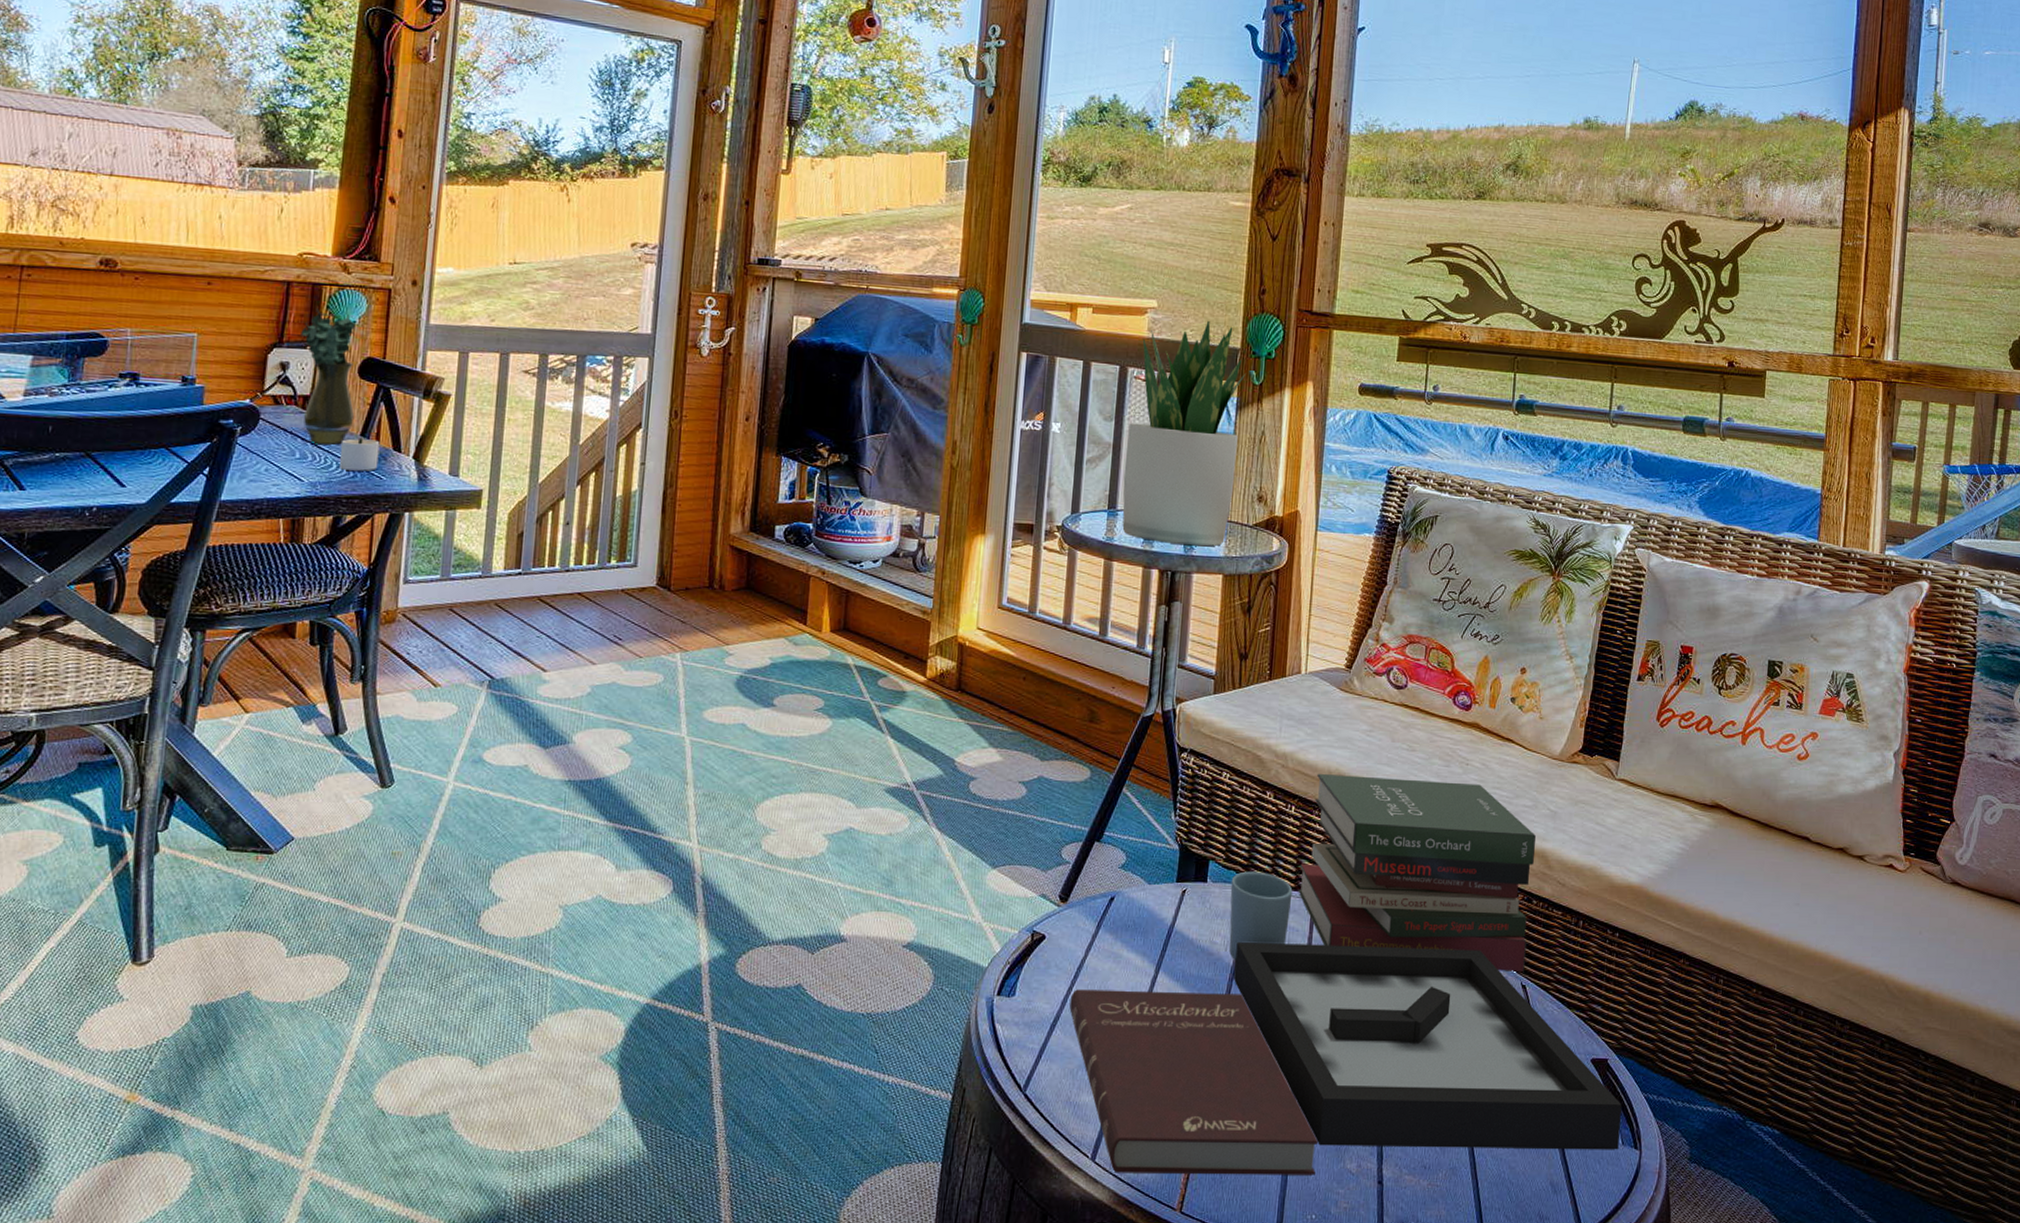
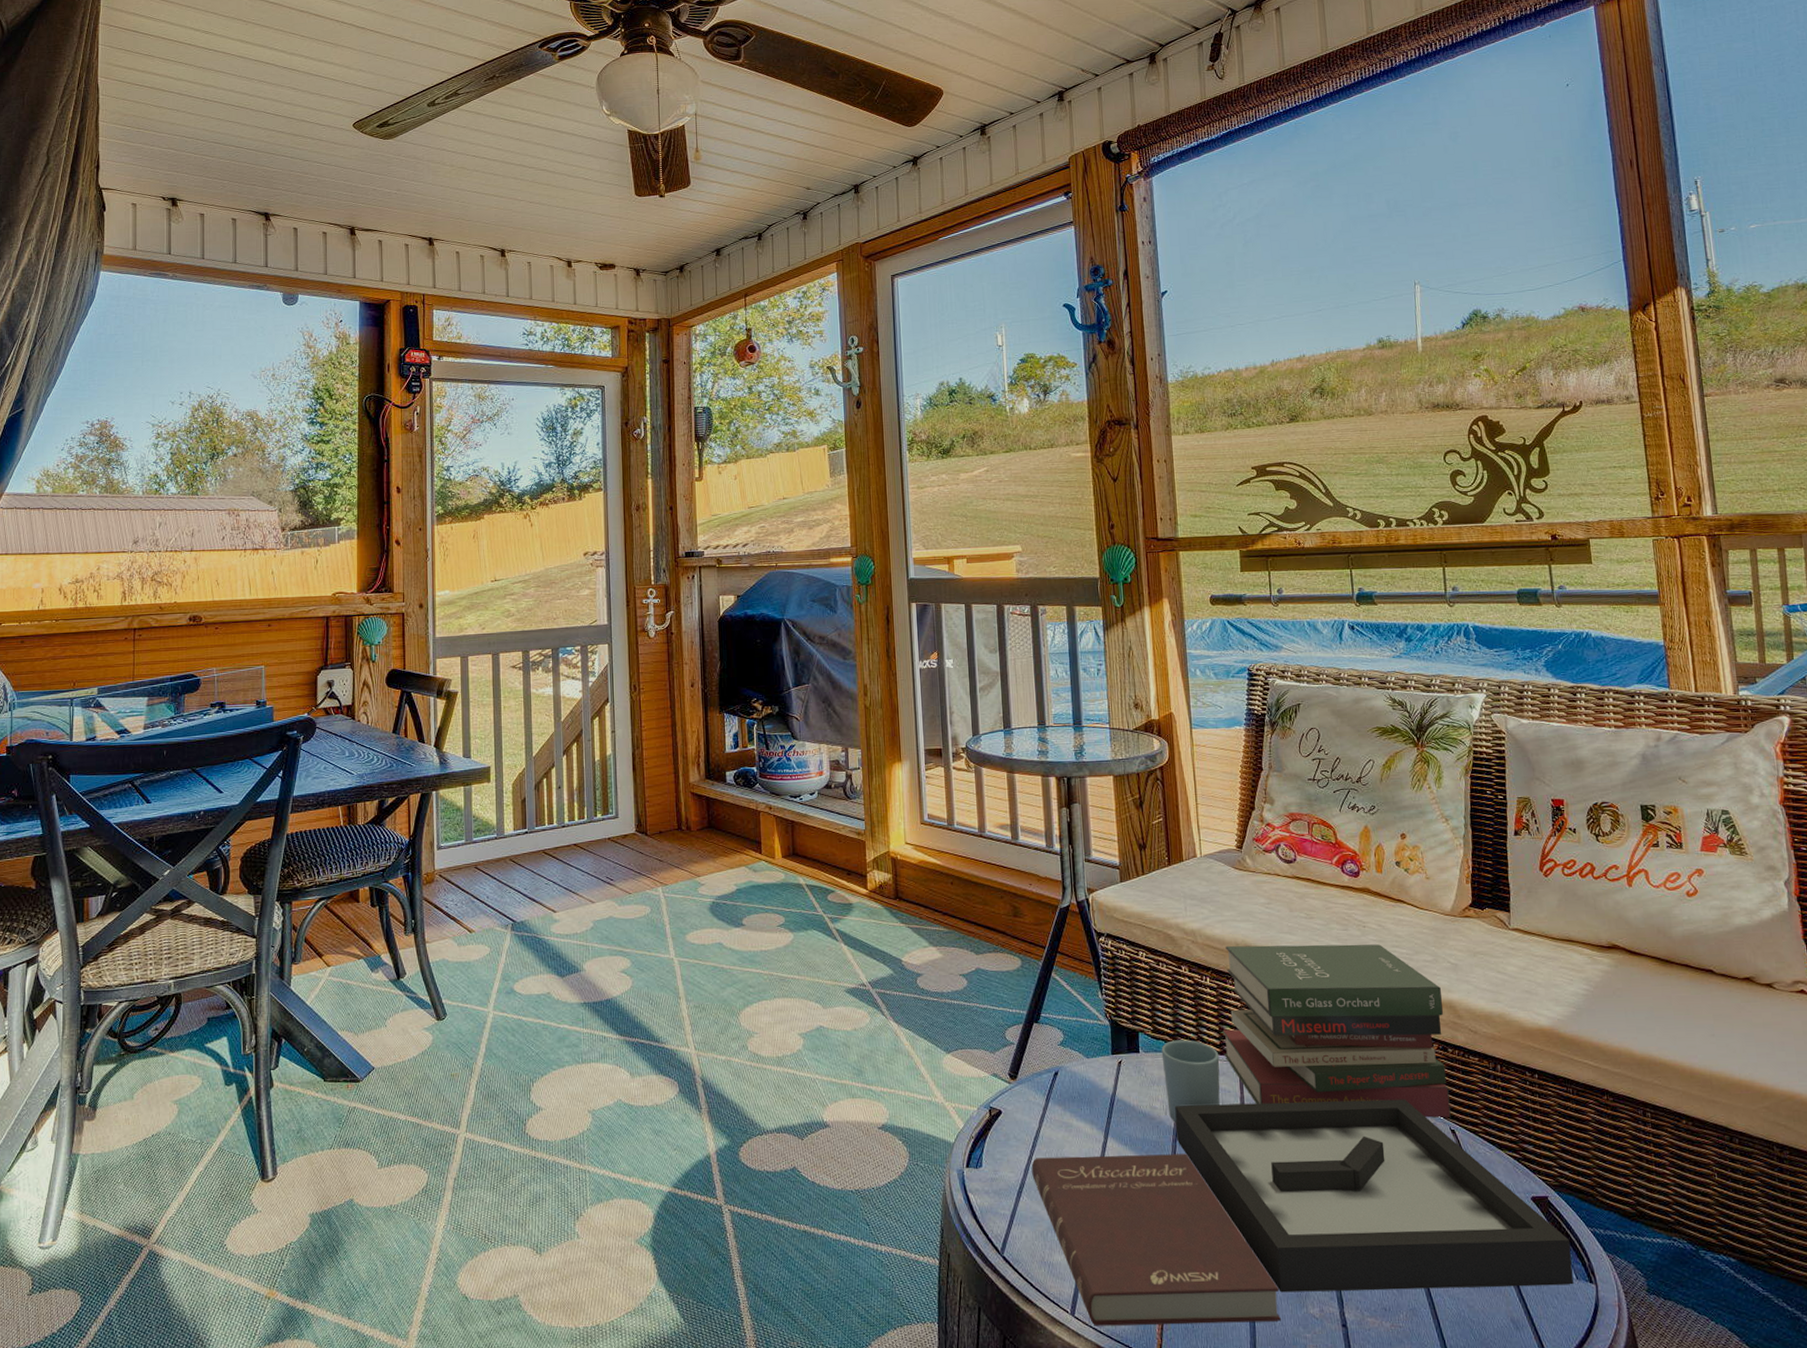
vase: present [301,308,355,445] -> none [340,635,386,743]
candle: present [340,437,380,471] -> none [379,734,408,762]
planter: present [1122,320,1247,547] -> none [1011,557,1112,754]

